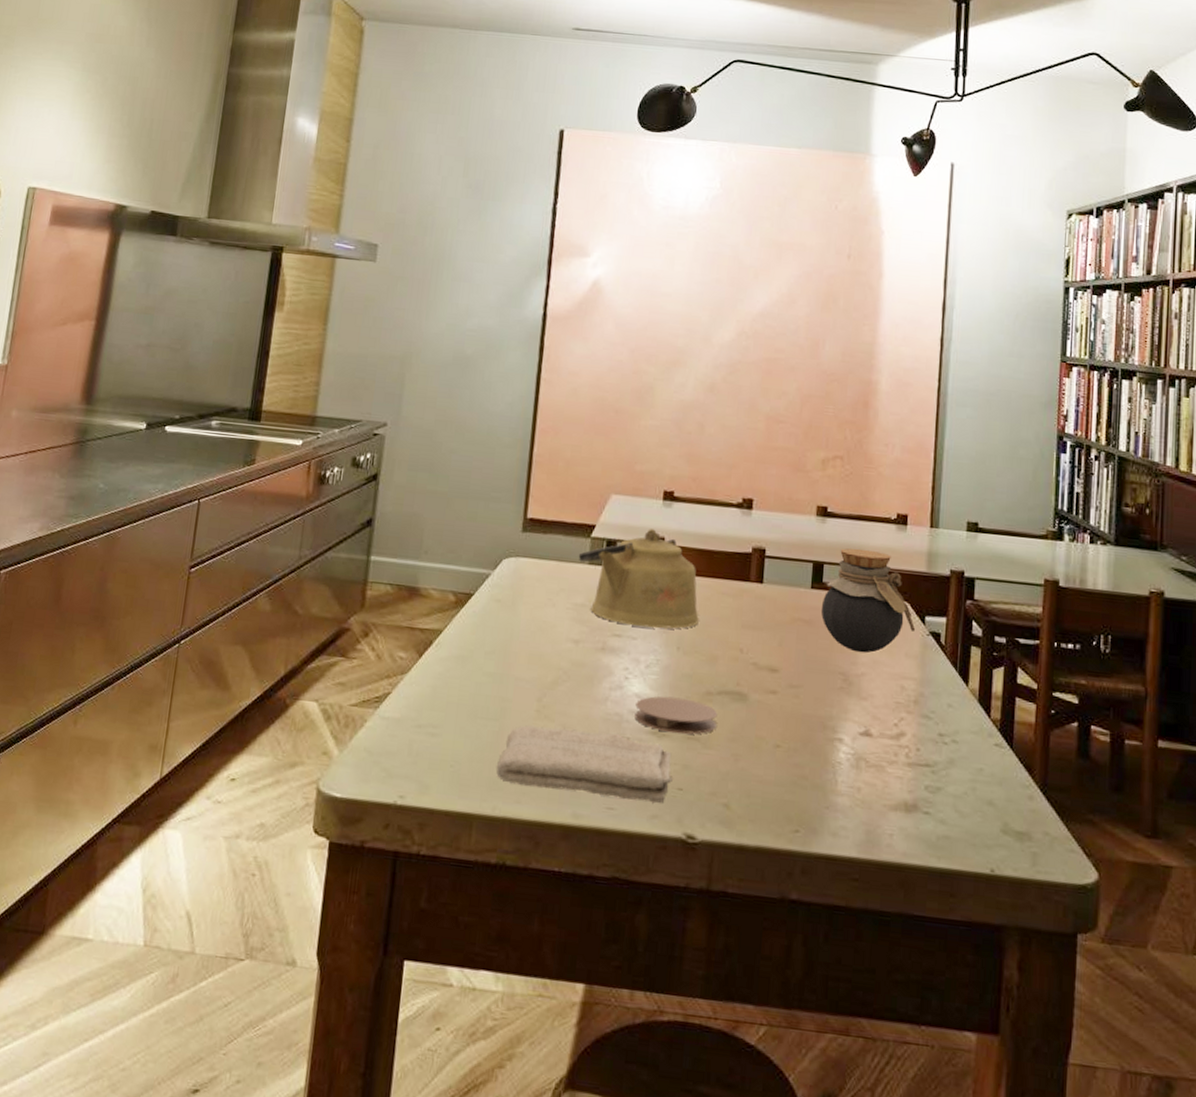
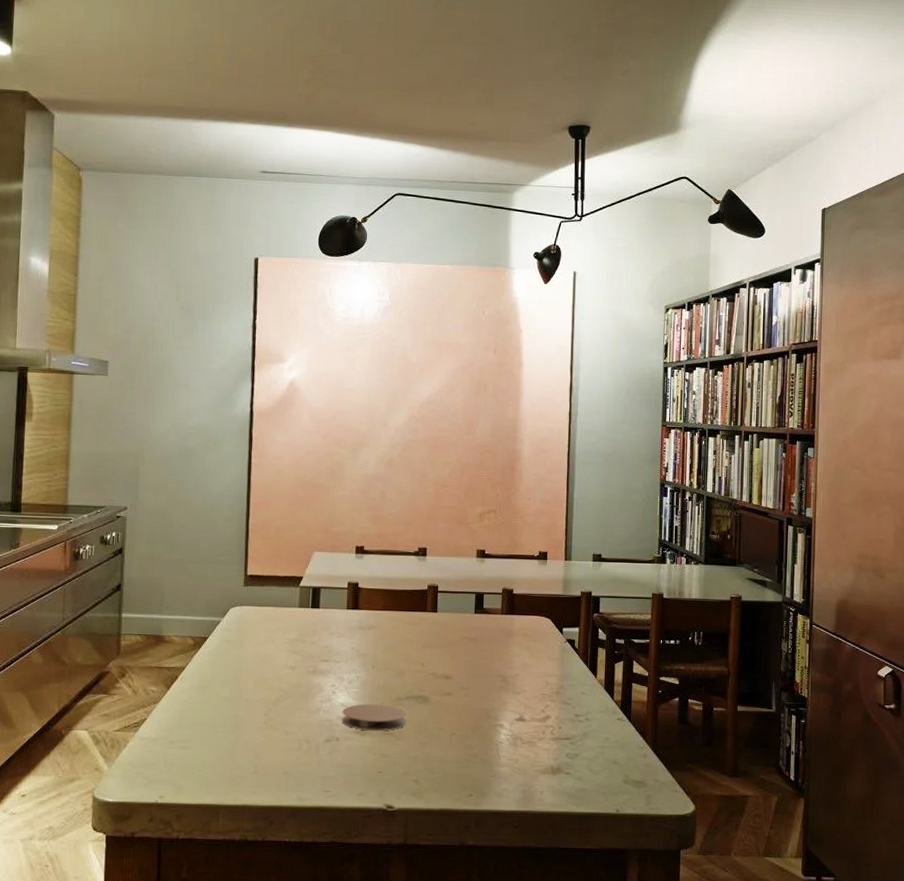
washcloth: present [496,725,673,804] -> none [236,734,374,785]
kettle: present [578,529,699,629] -> none [290,577,388,653]
jar: present [820,548,916,654] -> none [482,580,556,659]

